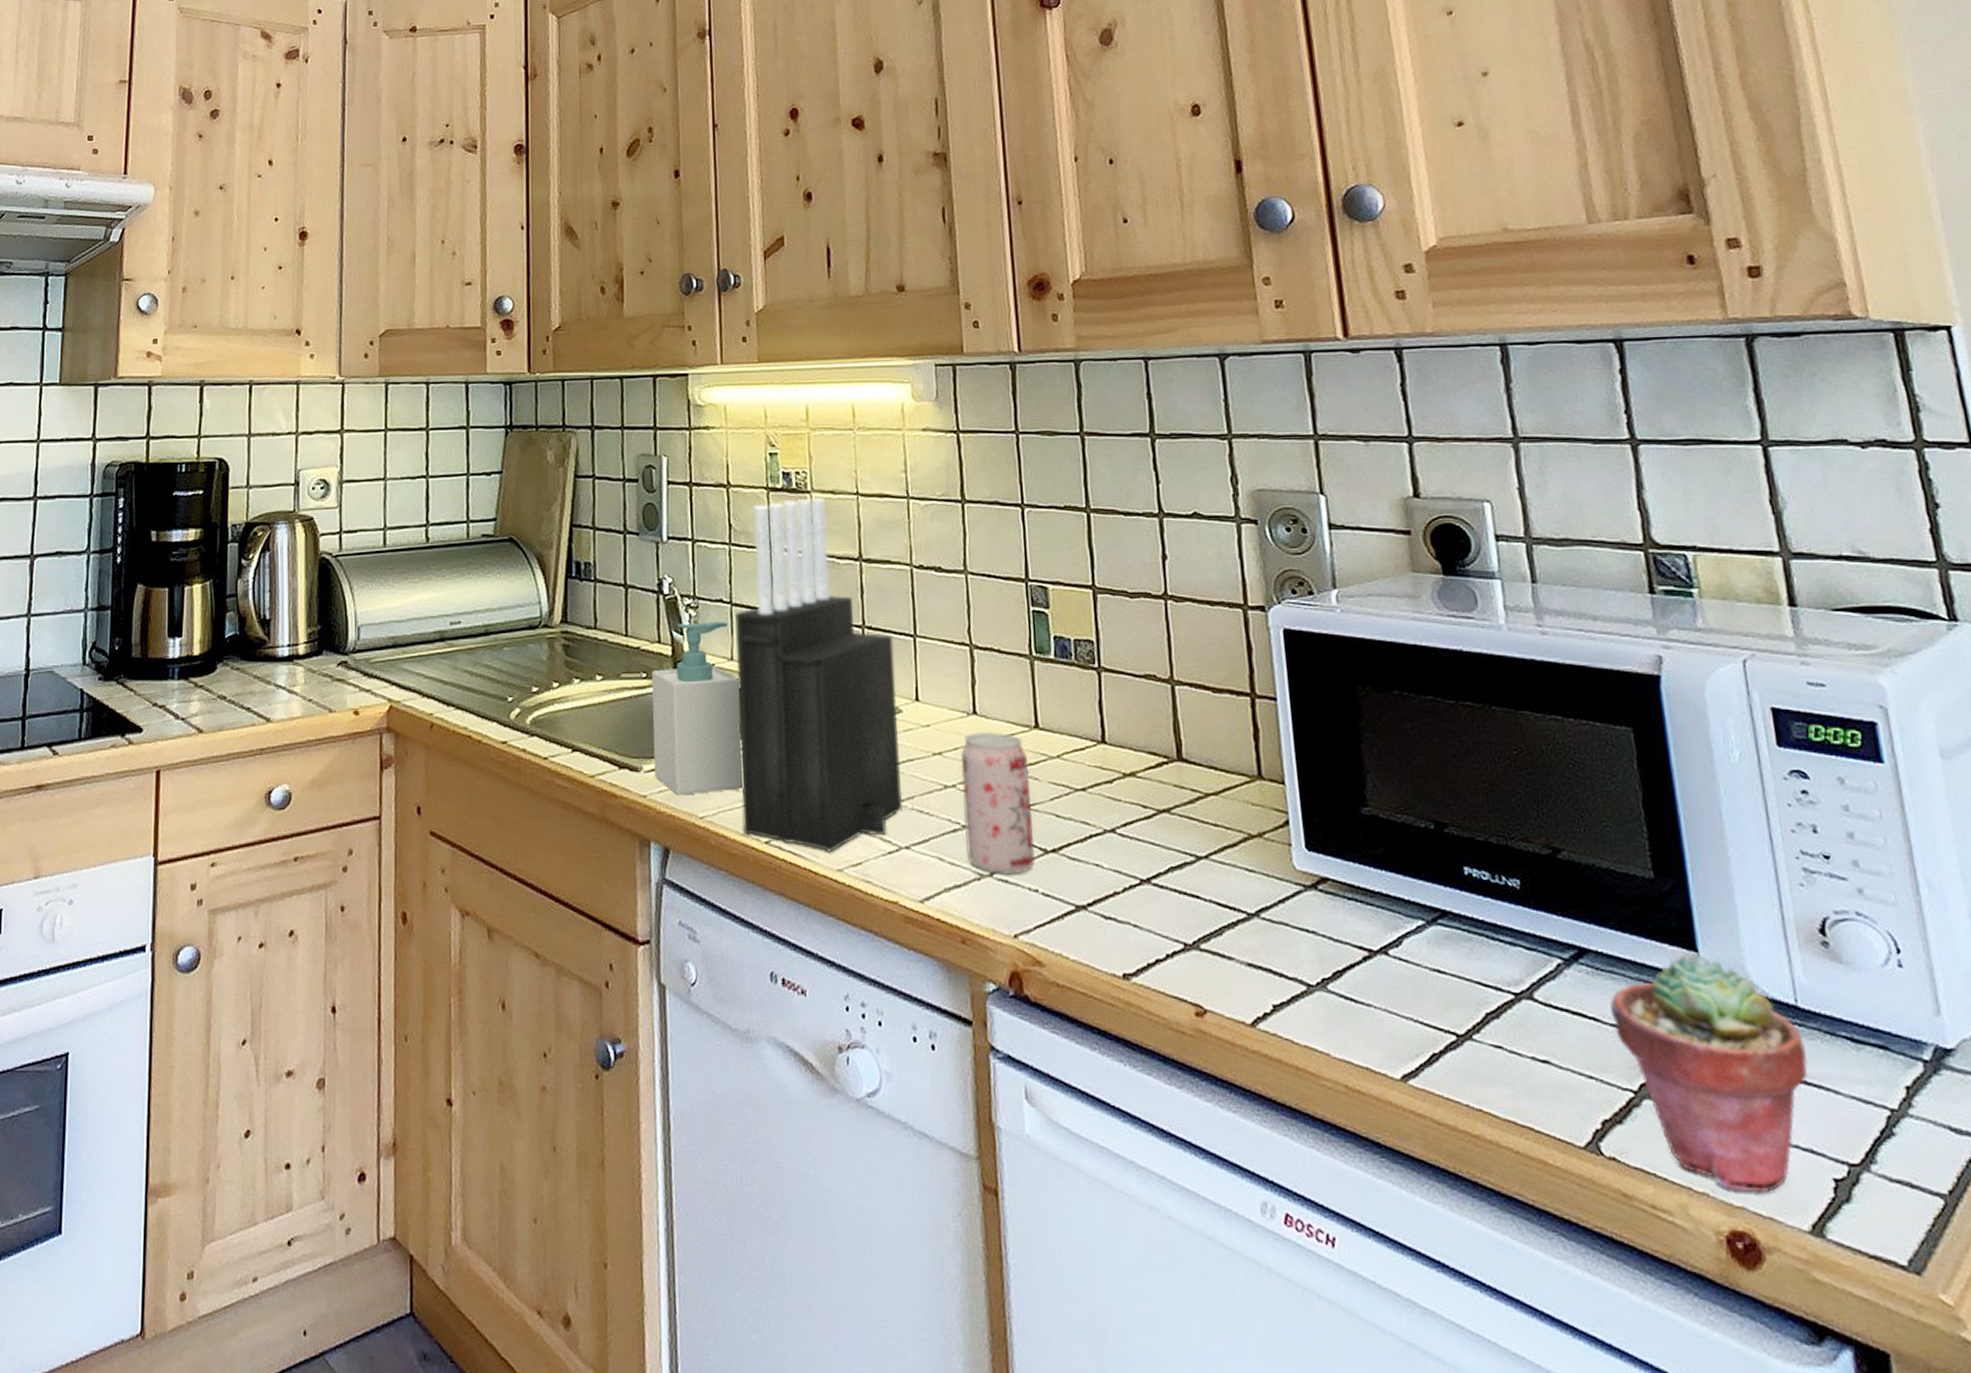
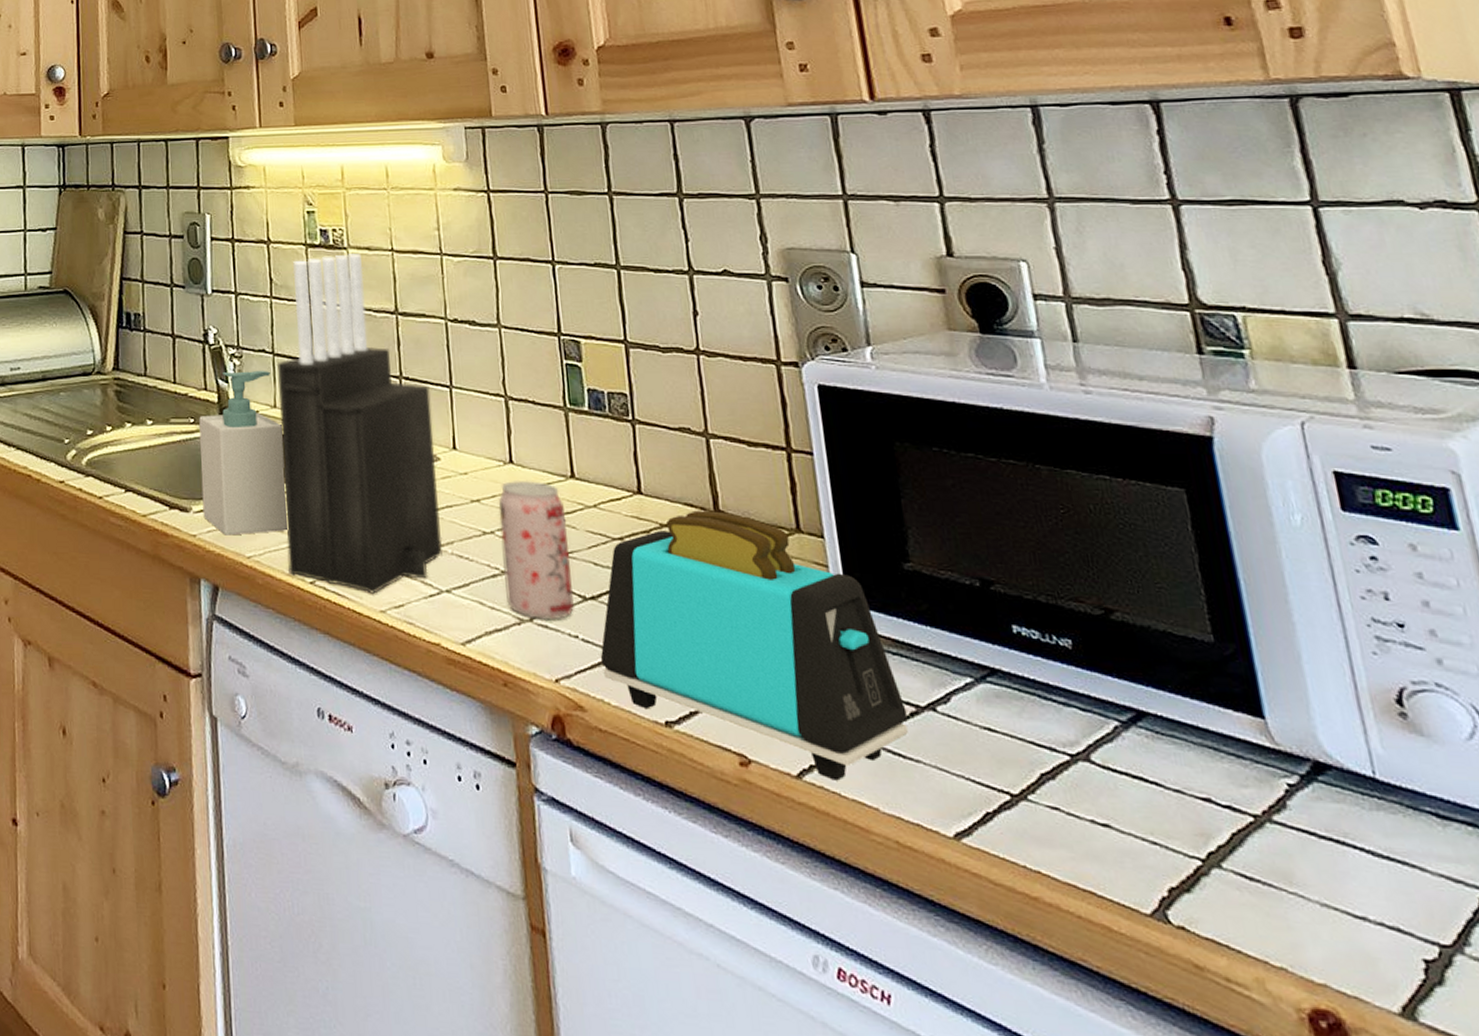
toaster: none [1059,759,1360,1028] -> present [600,510,908,781]
potted succulent: present [1610,954,1809,1193] -> none [1172,721,1391,971]

